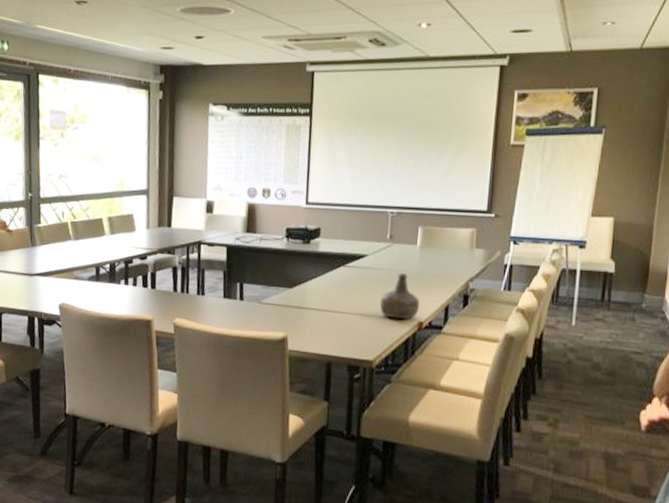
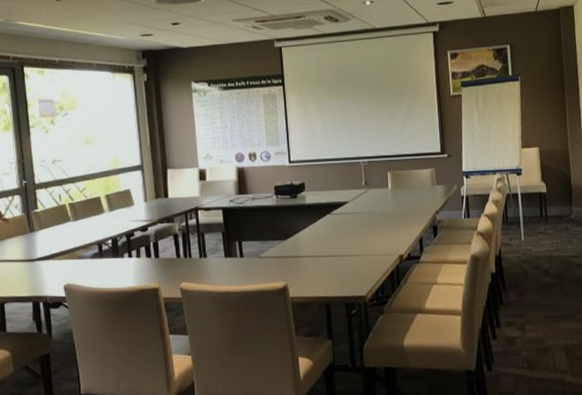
bottle: present [379,273,420,320] -> none [364,214,398,256]

